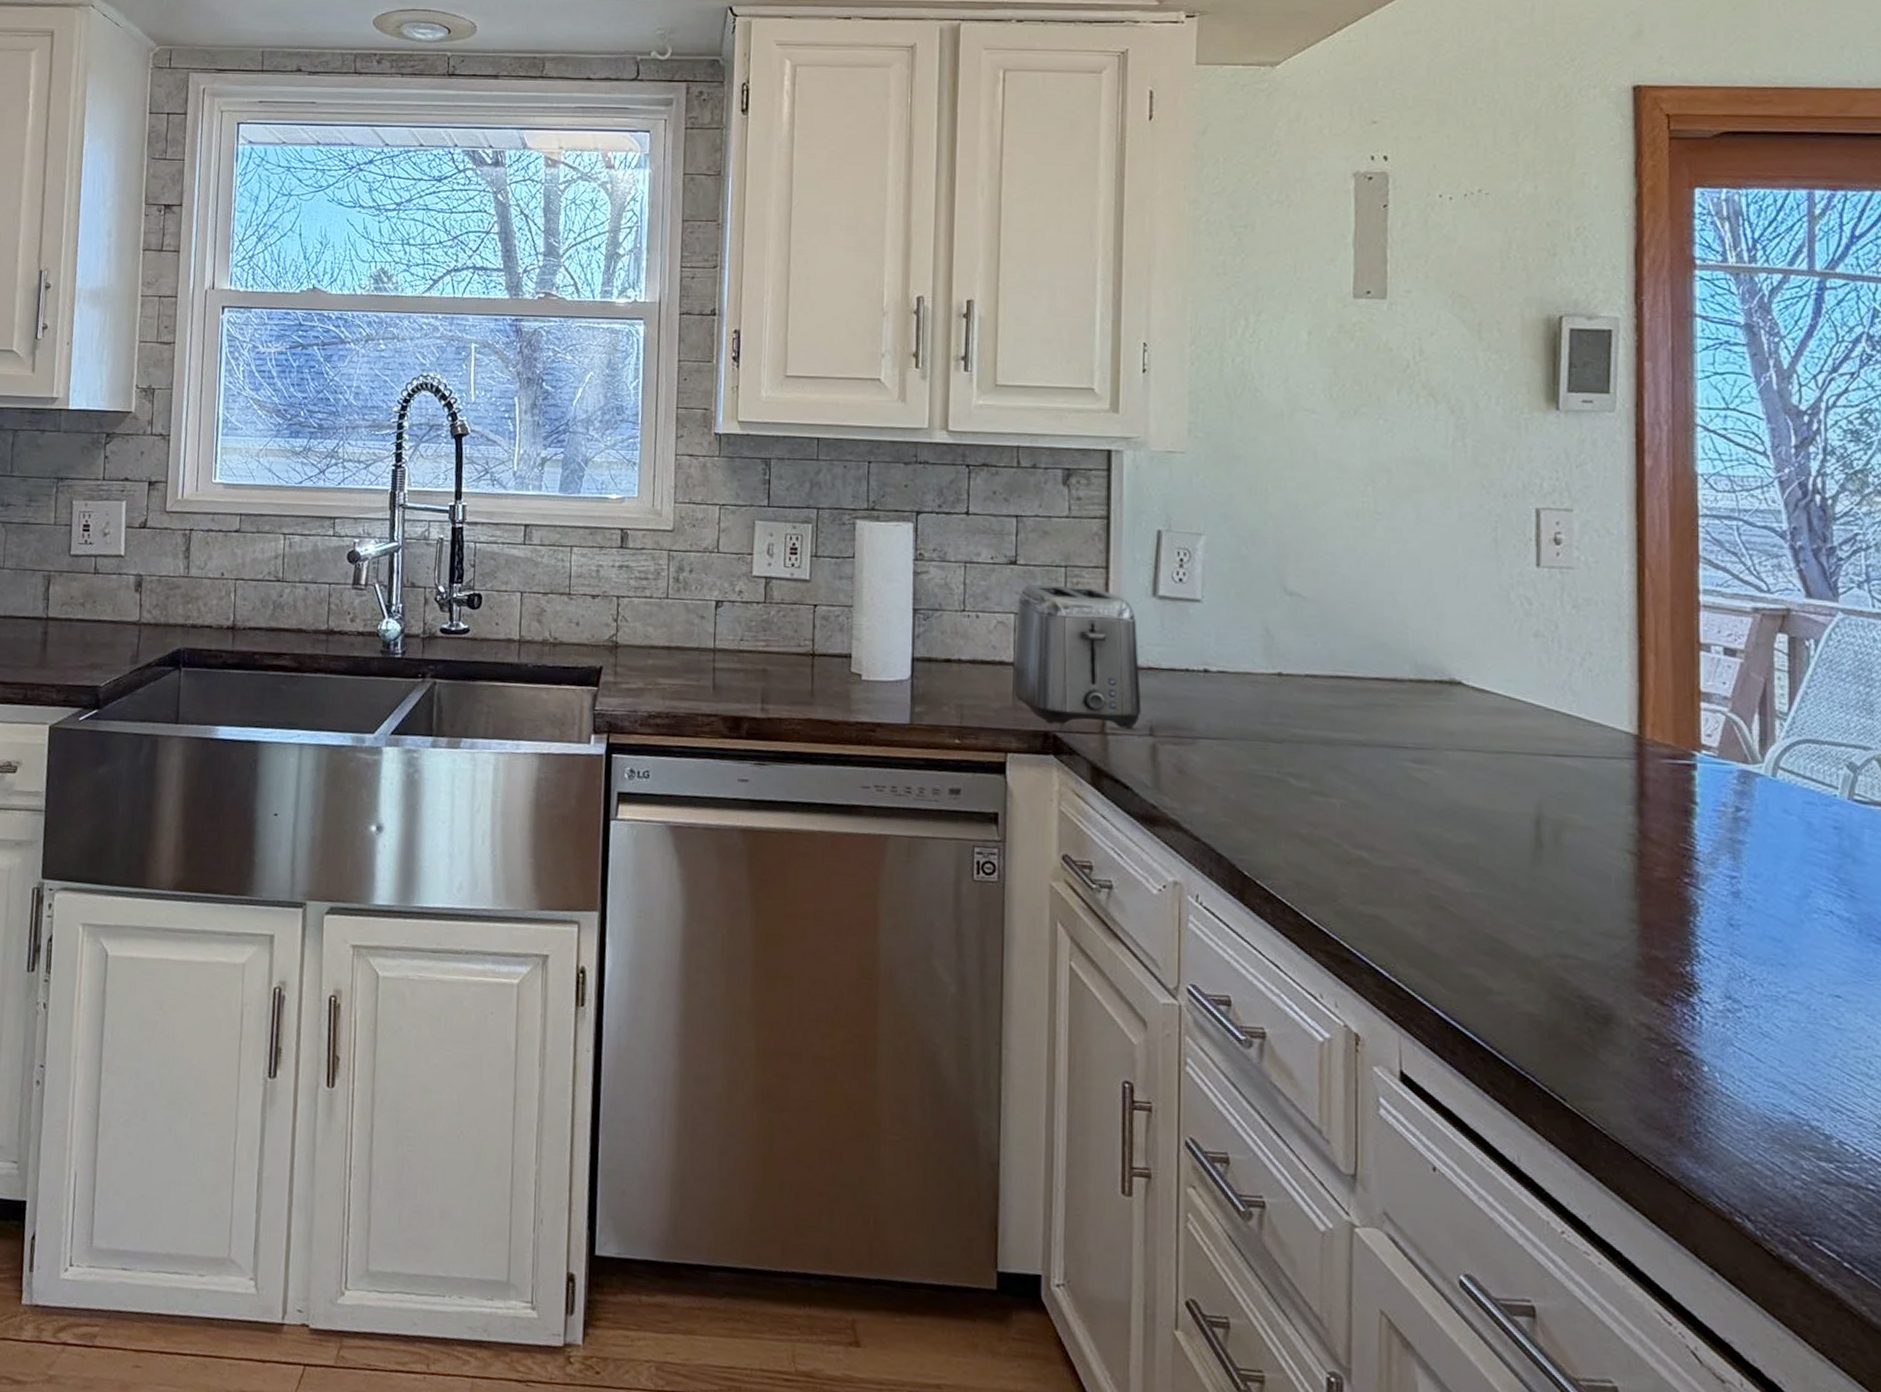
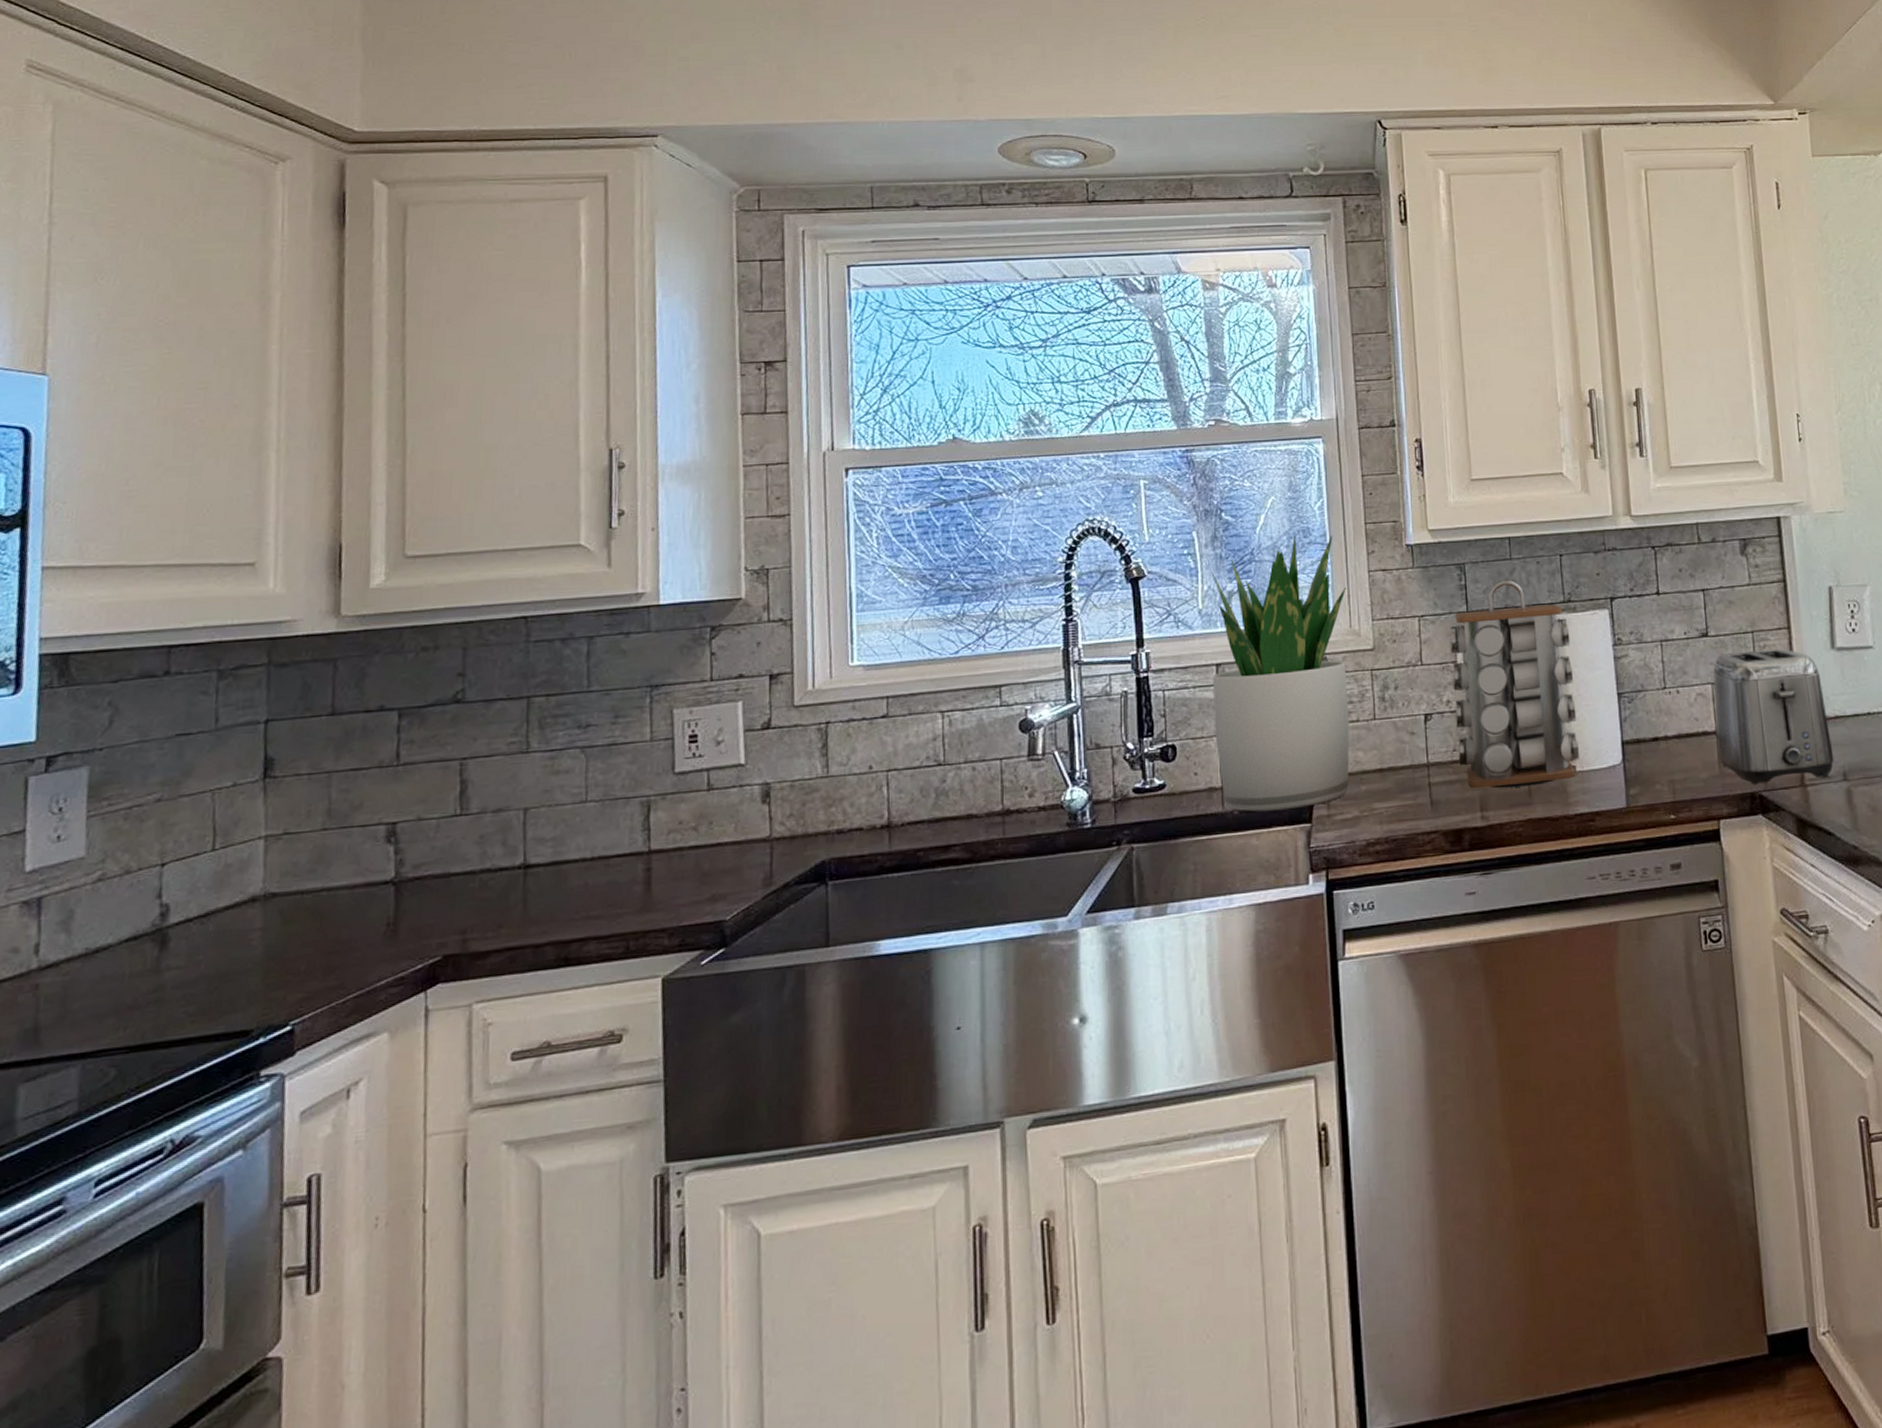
planter: none [518,411,652,672] -> present [1211,535,1350,813]
spice rack: none [744,480,870,687] -> present [1450,580,1579,789]

